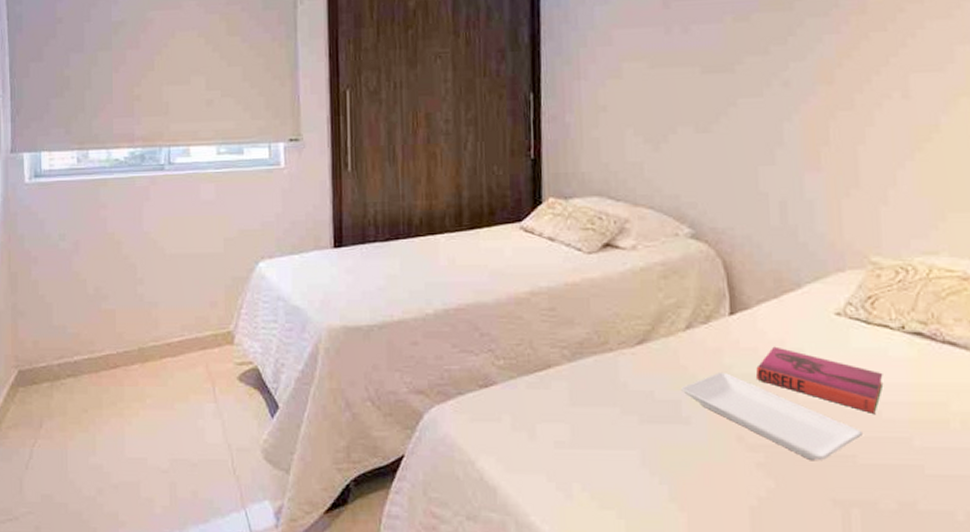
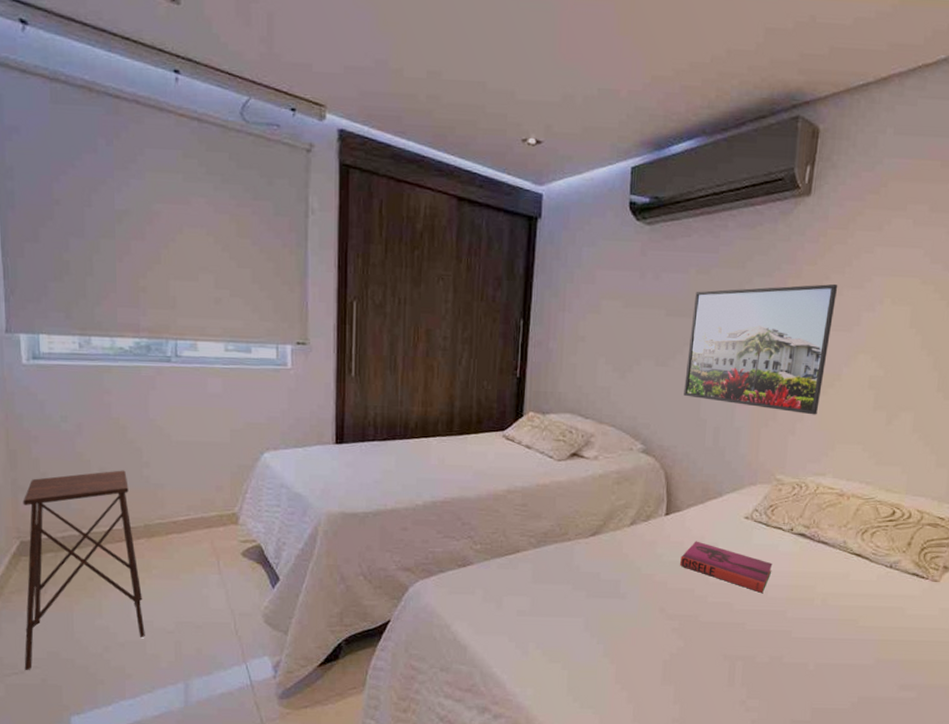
side table: none [18,289,139,517] -> present [23,470,145,671]
tray: present [681,372,863,460] -> none [621,559,752,626]
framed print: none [734,15,918,178] -> present [684,283,838,415]

